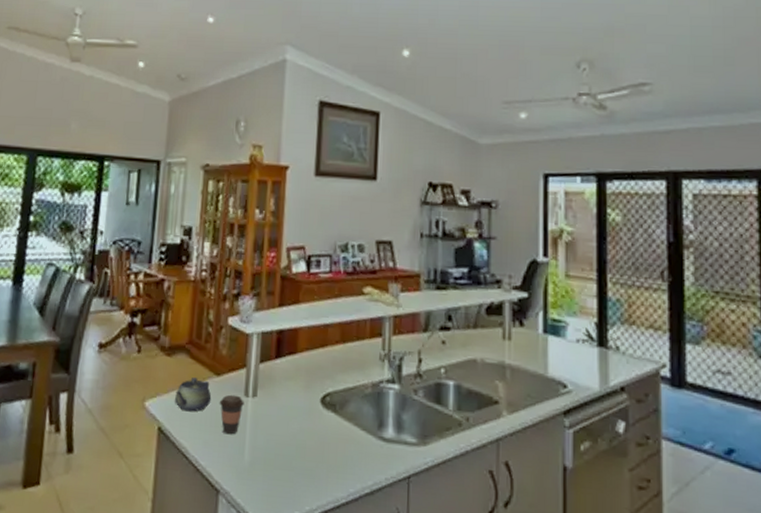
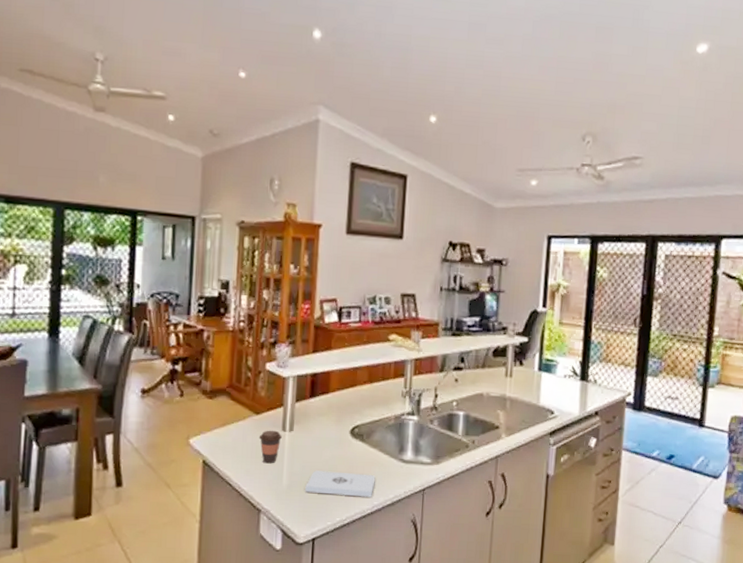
teapot: present [175,377,212,412] -> none [218,417,252,446]
notepad: none [269,445,351,483] -> present [305,470,376,497]

